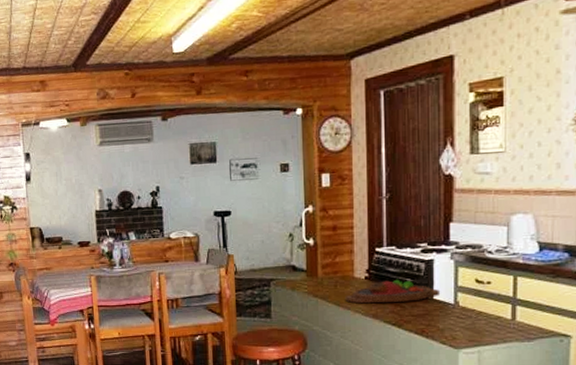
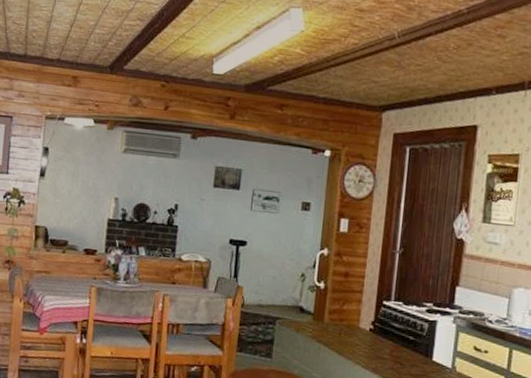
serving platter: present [345,280,441,304] -> none [347,335,440,360]

